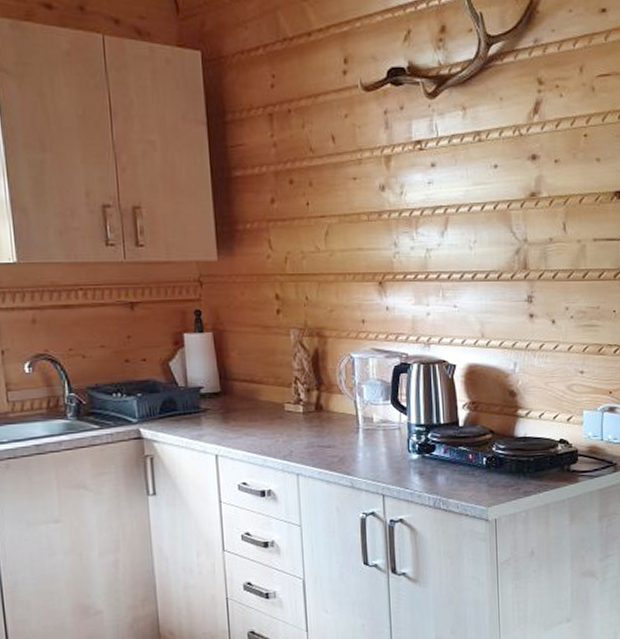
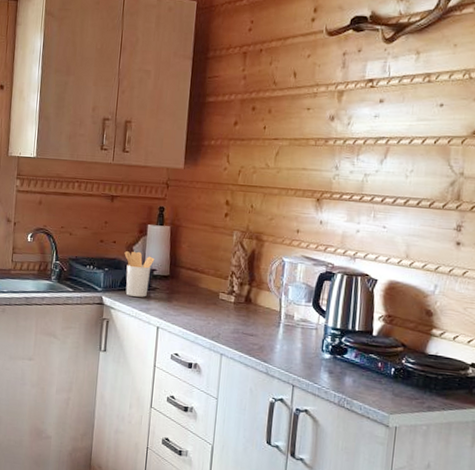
utensil holder: none [159,367,199,423] -> present [124,251,155,297]

